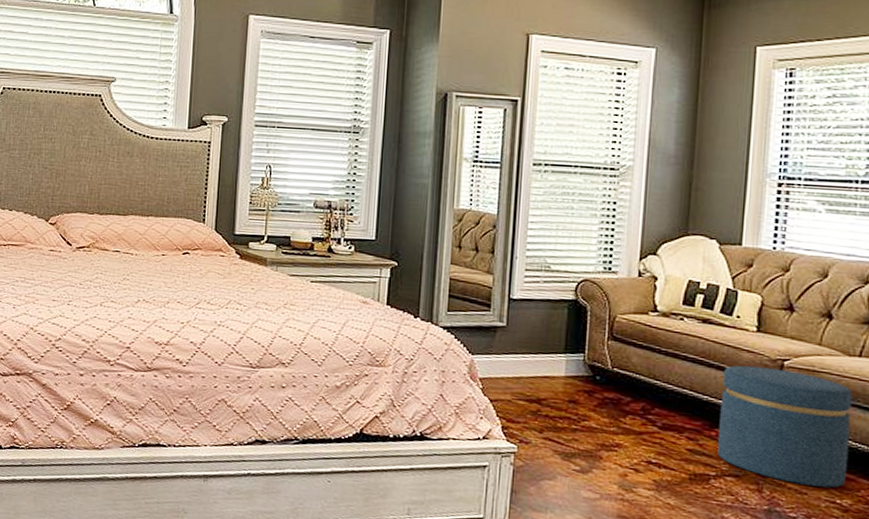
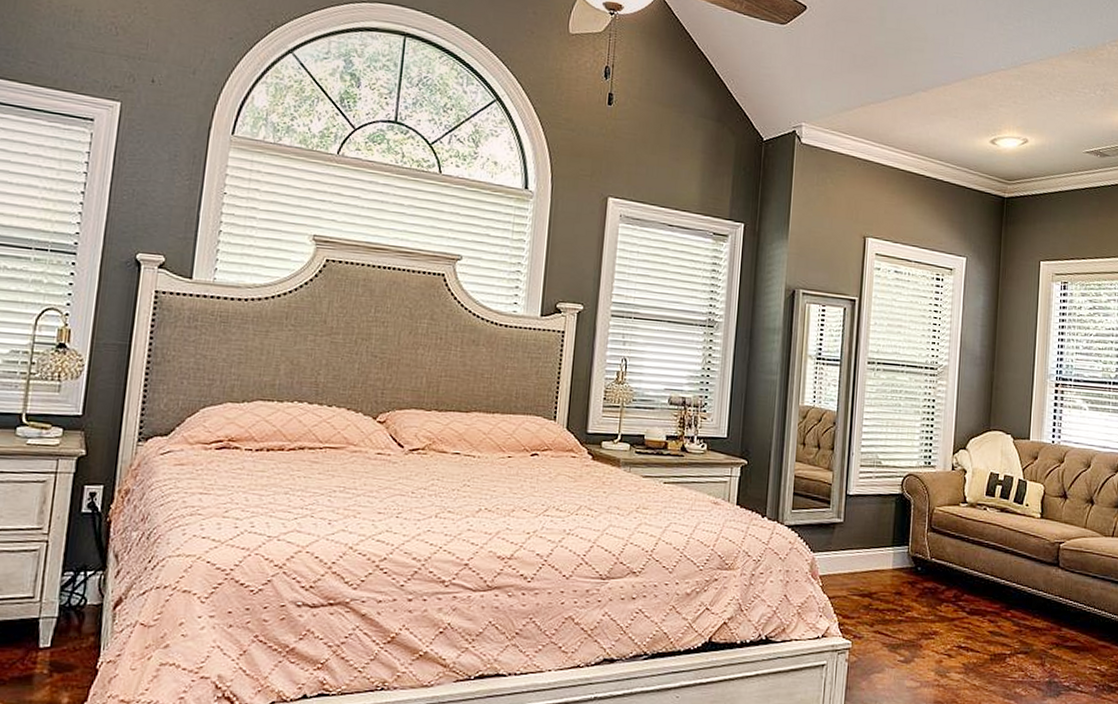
ottoman: present [718,365,853,488] -> none [1012,549,1108,656]

